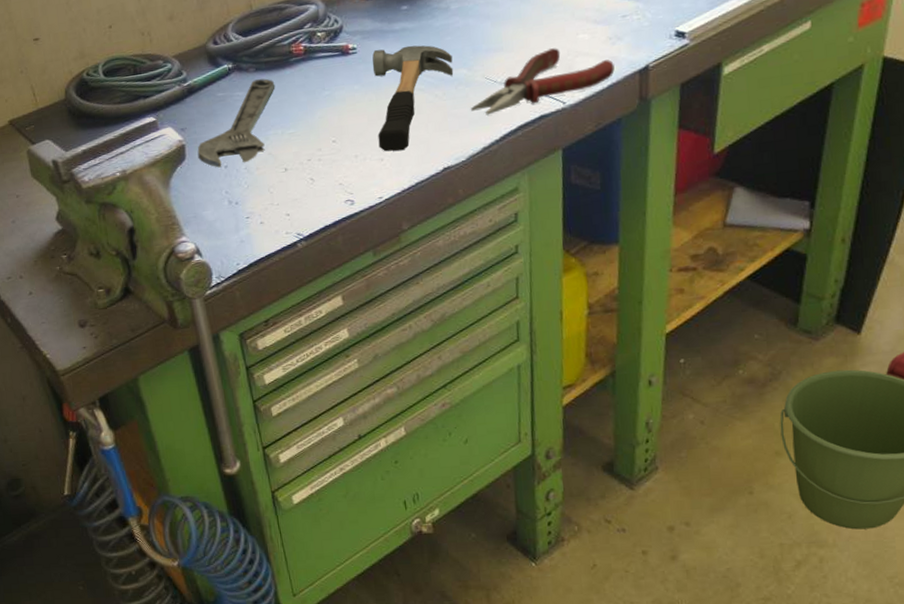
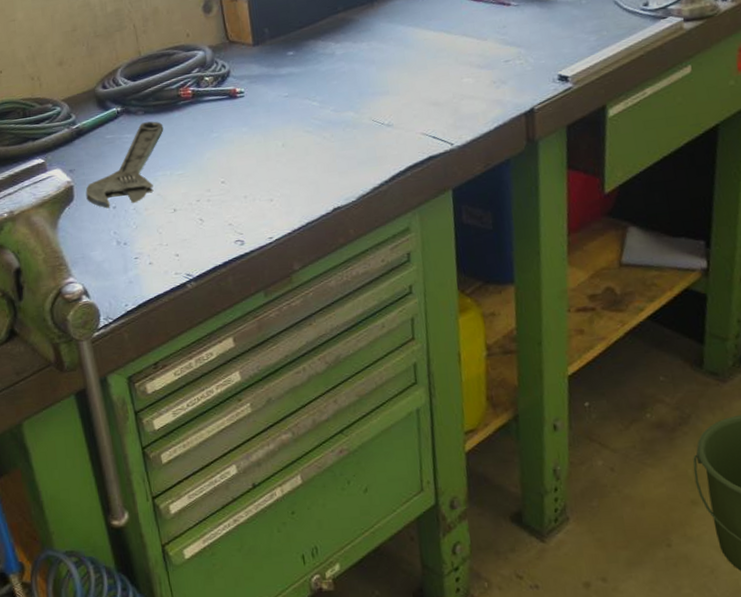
claw hammer: present [372,45,454,152] -> none [259,89,341,192]
pliers: present [470,48,615,116] -> none [358,91,501,157]

